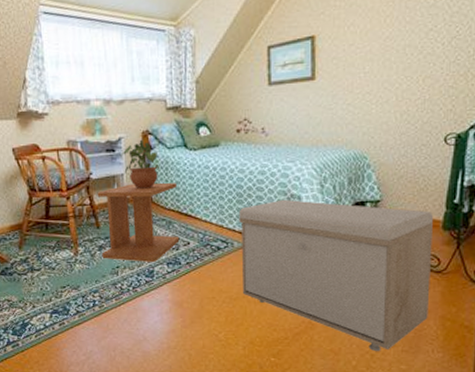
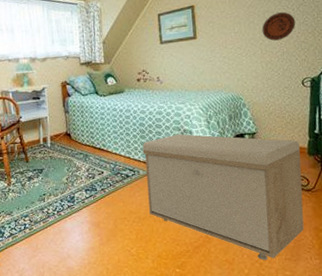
side table: present [97,182,180,262] -> none [26,123,95,190]
potted plant: present [120,139,161,189] -> none [44,88,77,129]
decorative plate: none [400,47,445,85] -> present [262,12,296,41]

